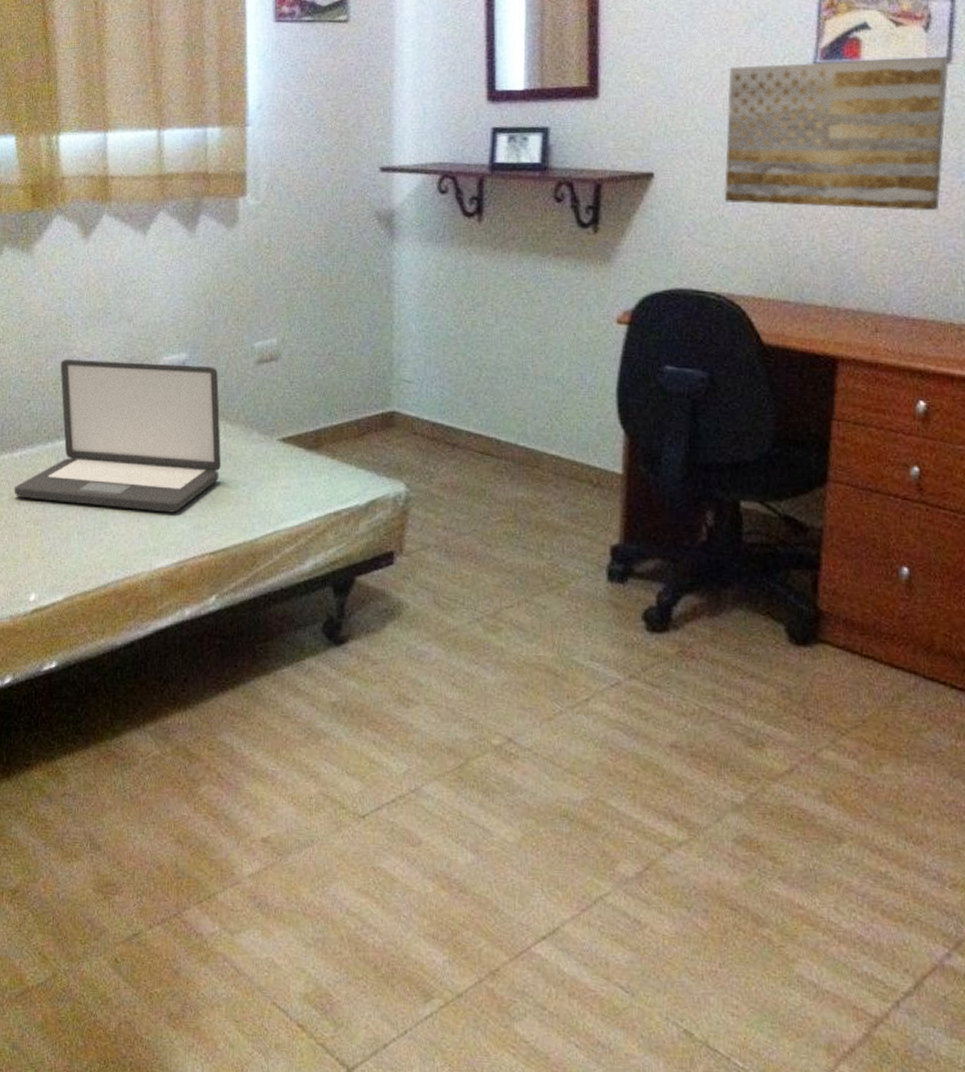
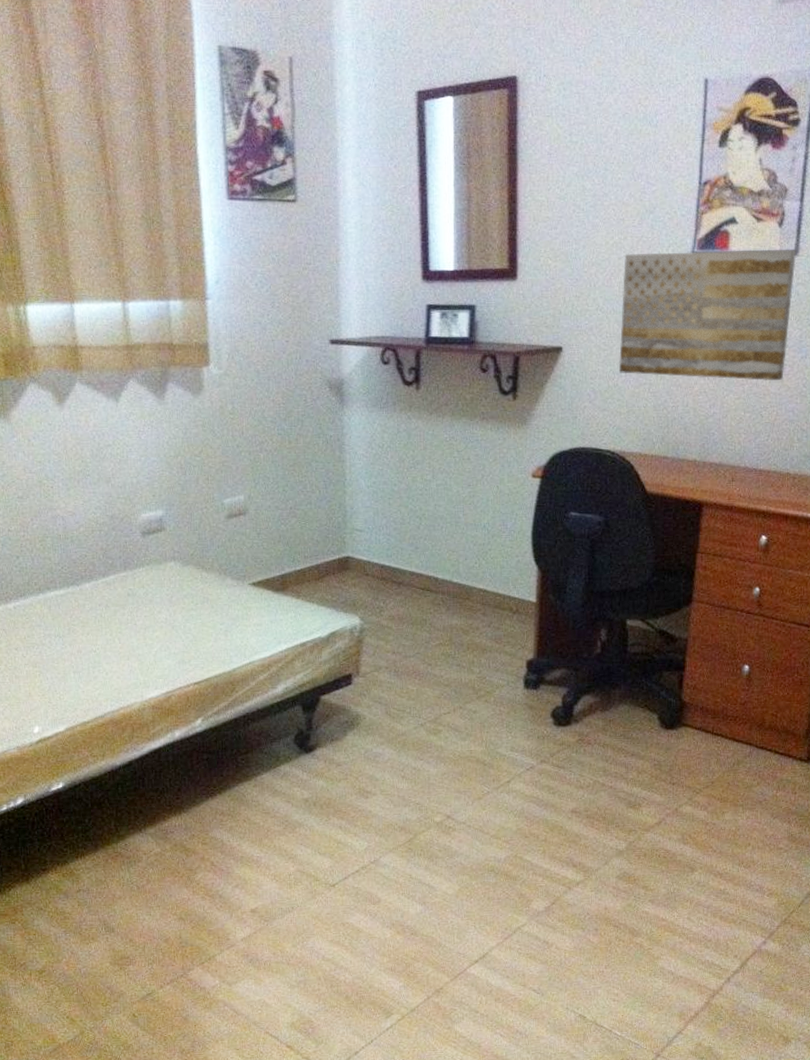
laptop: present [14,359,221,513] -> none [10,517,200,651]

